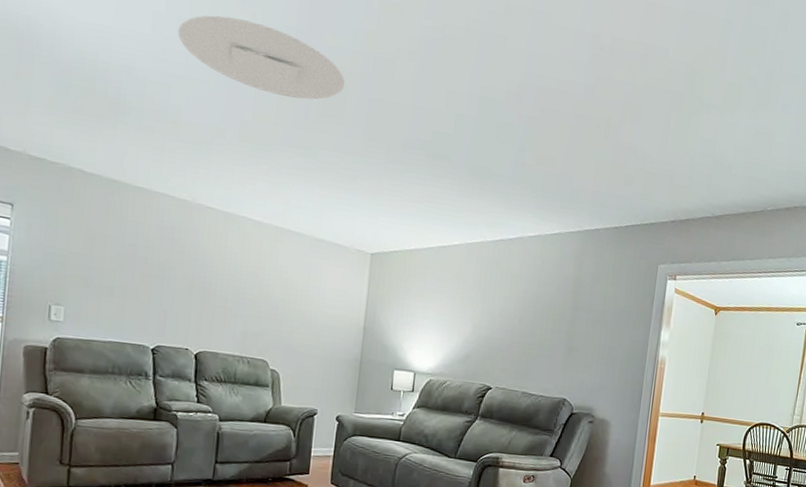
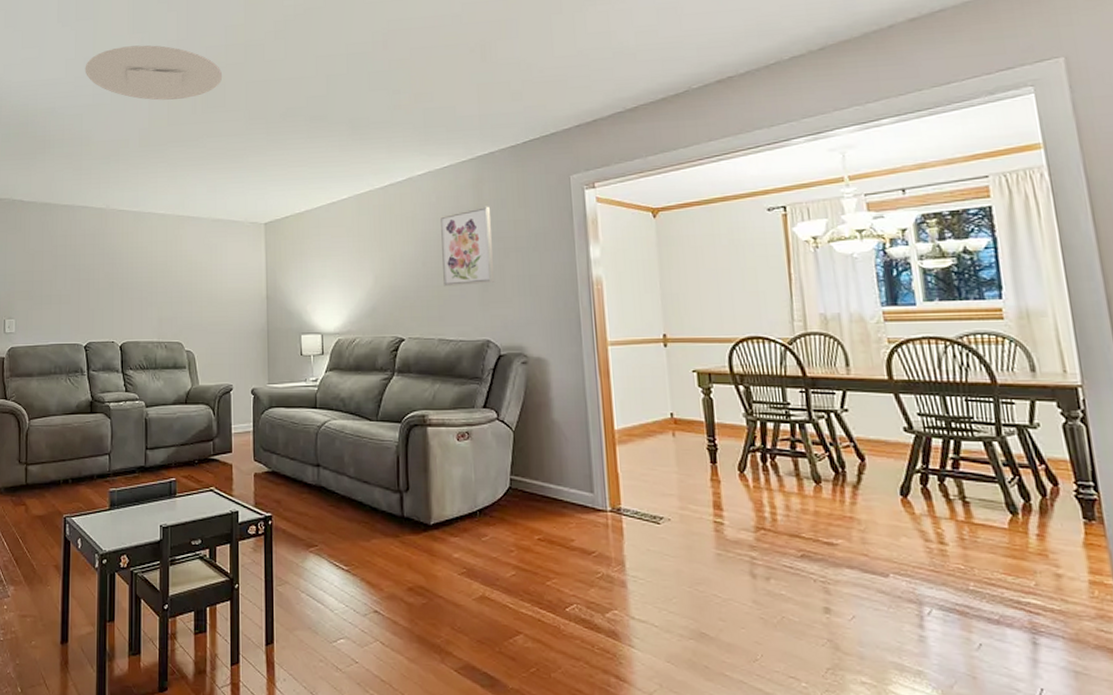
wall art: none [535,277,588,348] -> present [439,206,495,287]

